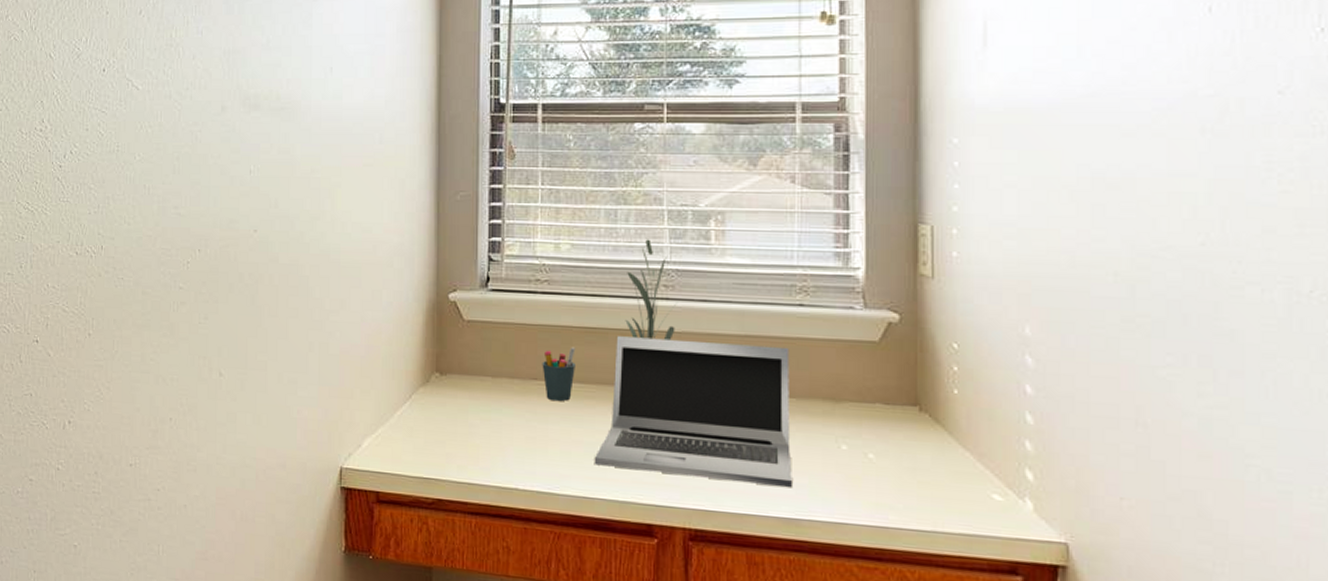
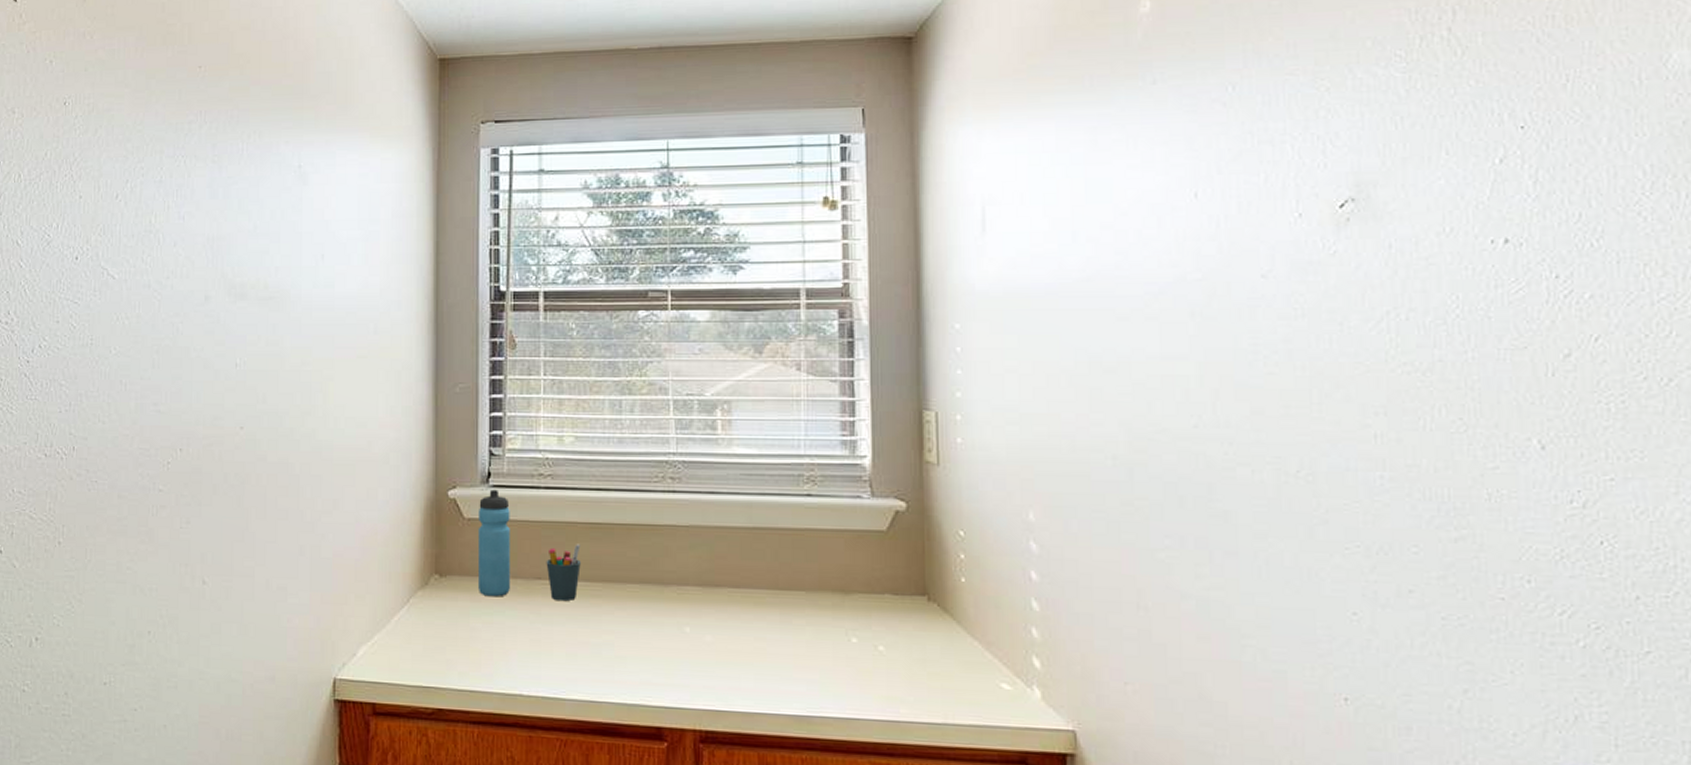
water bottle: none [476,293,508,396] -> present [477,489,510,597]
laptop: present [594,336,792,488] -> none [601,531,803,684]
plant: present [625,239,679,341] -> none [631,430,686,535]

